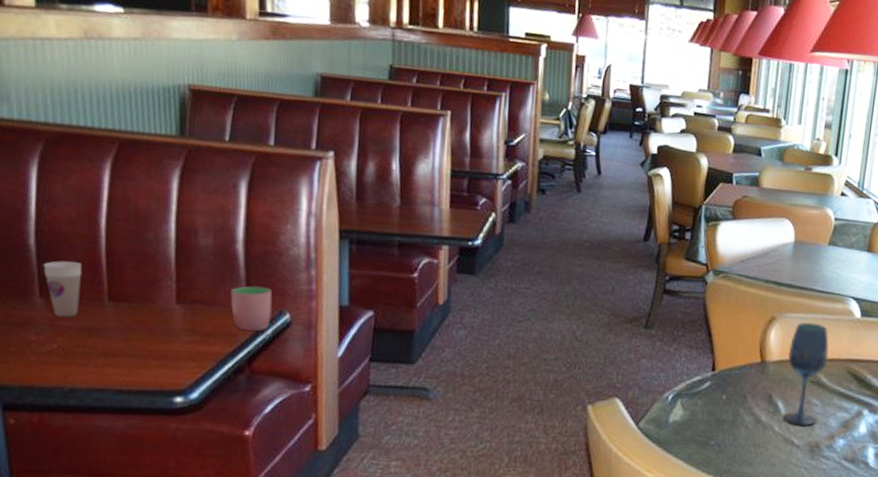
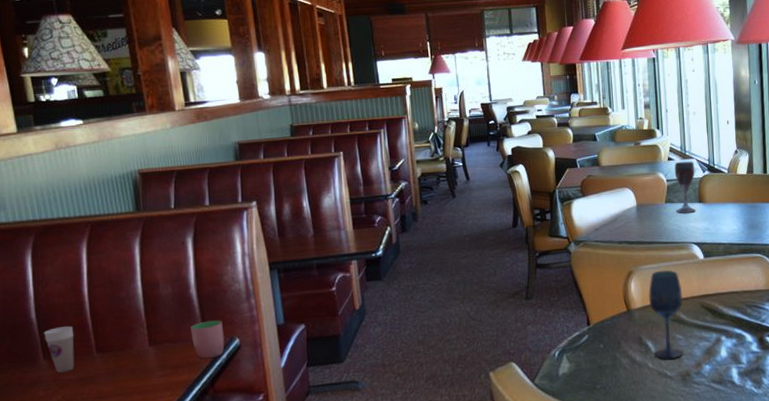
cup: none [839,199,871,263] -> present [674,161,696,214]

